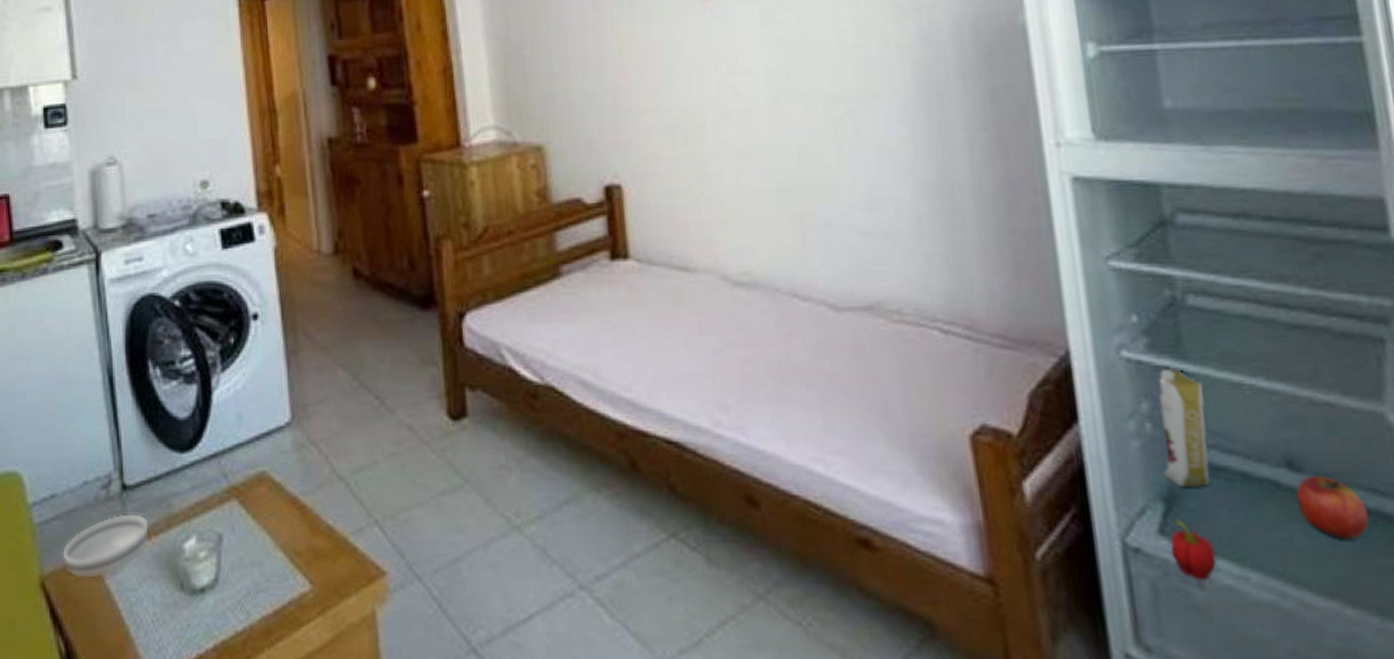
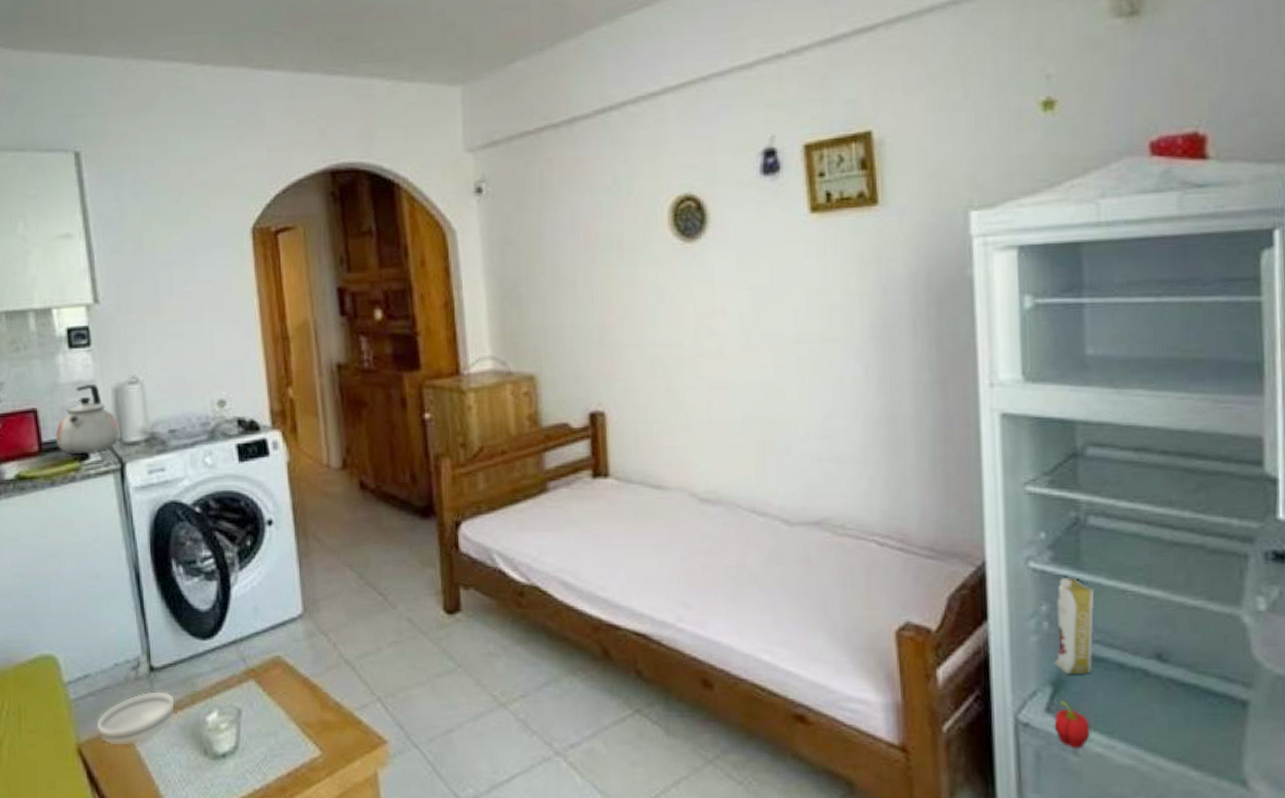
kettle: none [28,166,97,244] -> present [55,384,121,455]
apple: present [1296,476,1369,538] -> none [1161,666,1217,716]

